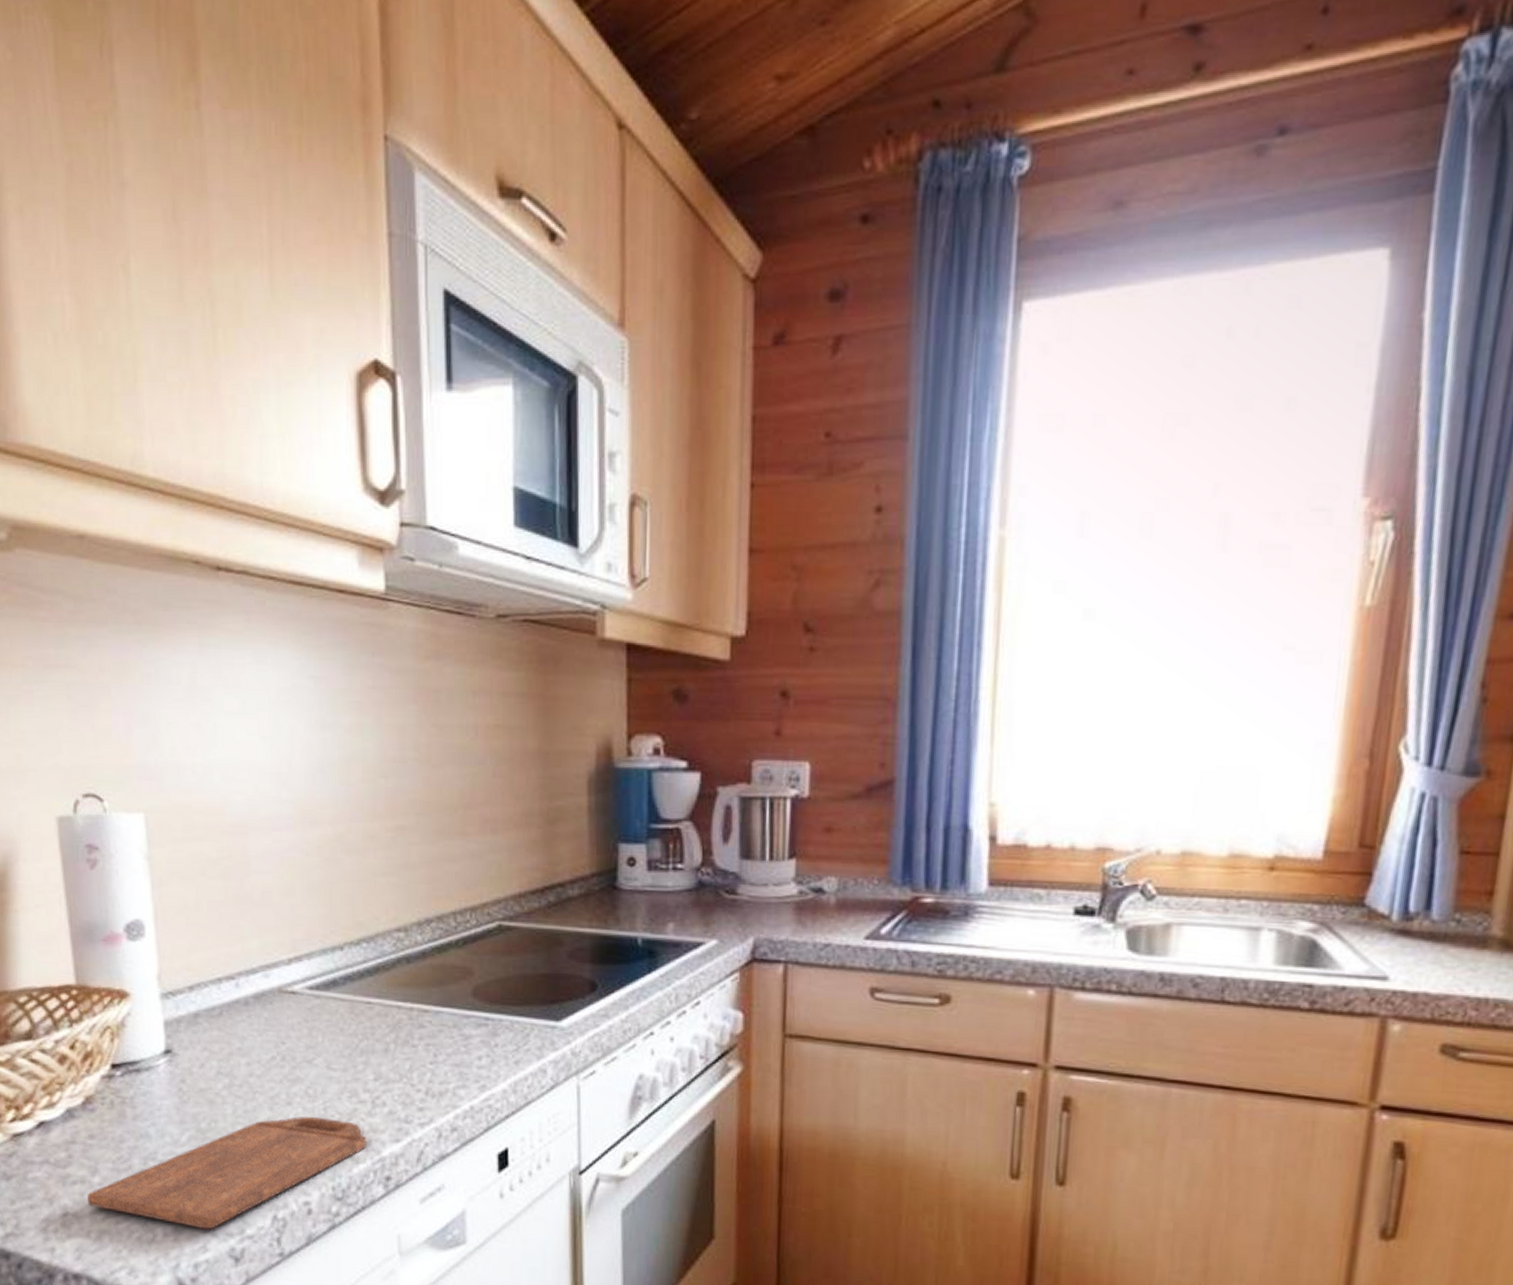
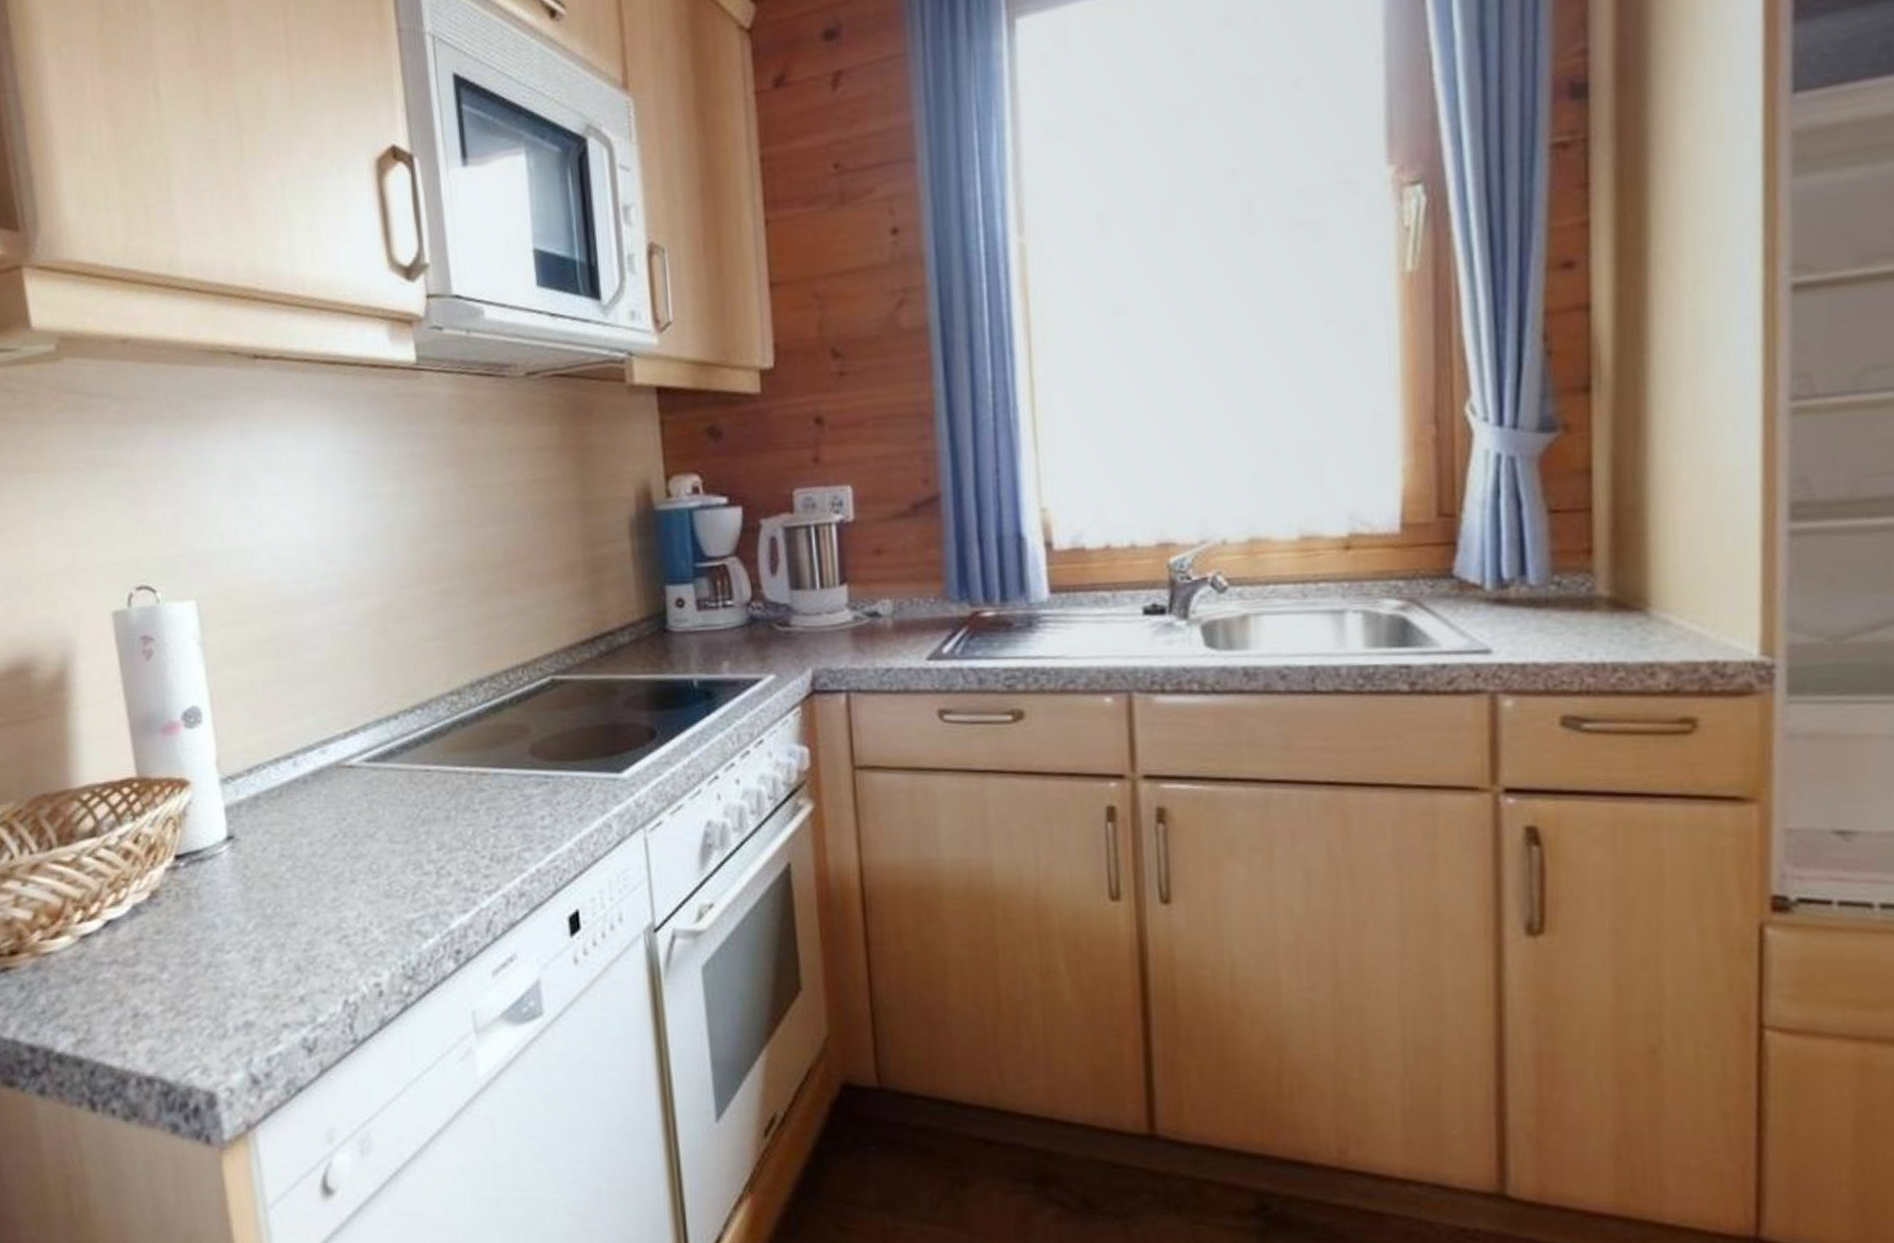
cutting board: present [86,1116,368,1230] -> none [156,892,435,1020]

